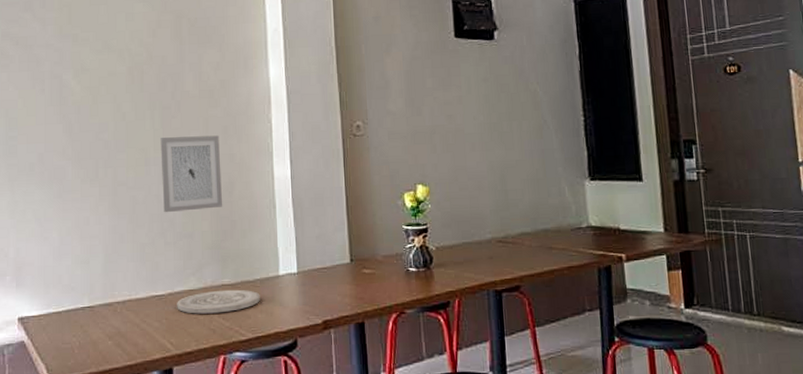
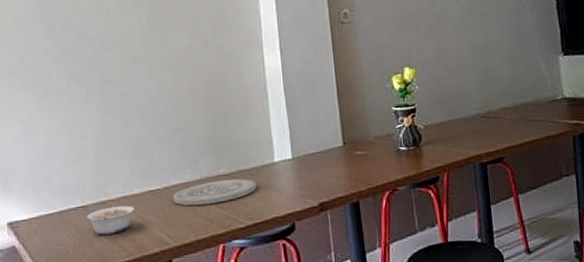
legume: none [92,309,139,337] -> present [86,205,135,235]
wall art: present [160,135,223,213] -> none [148,28,215,108]

